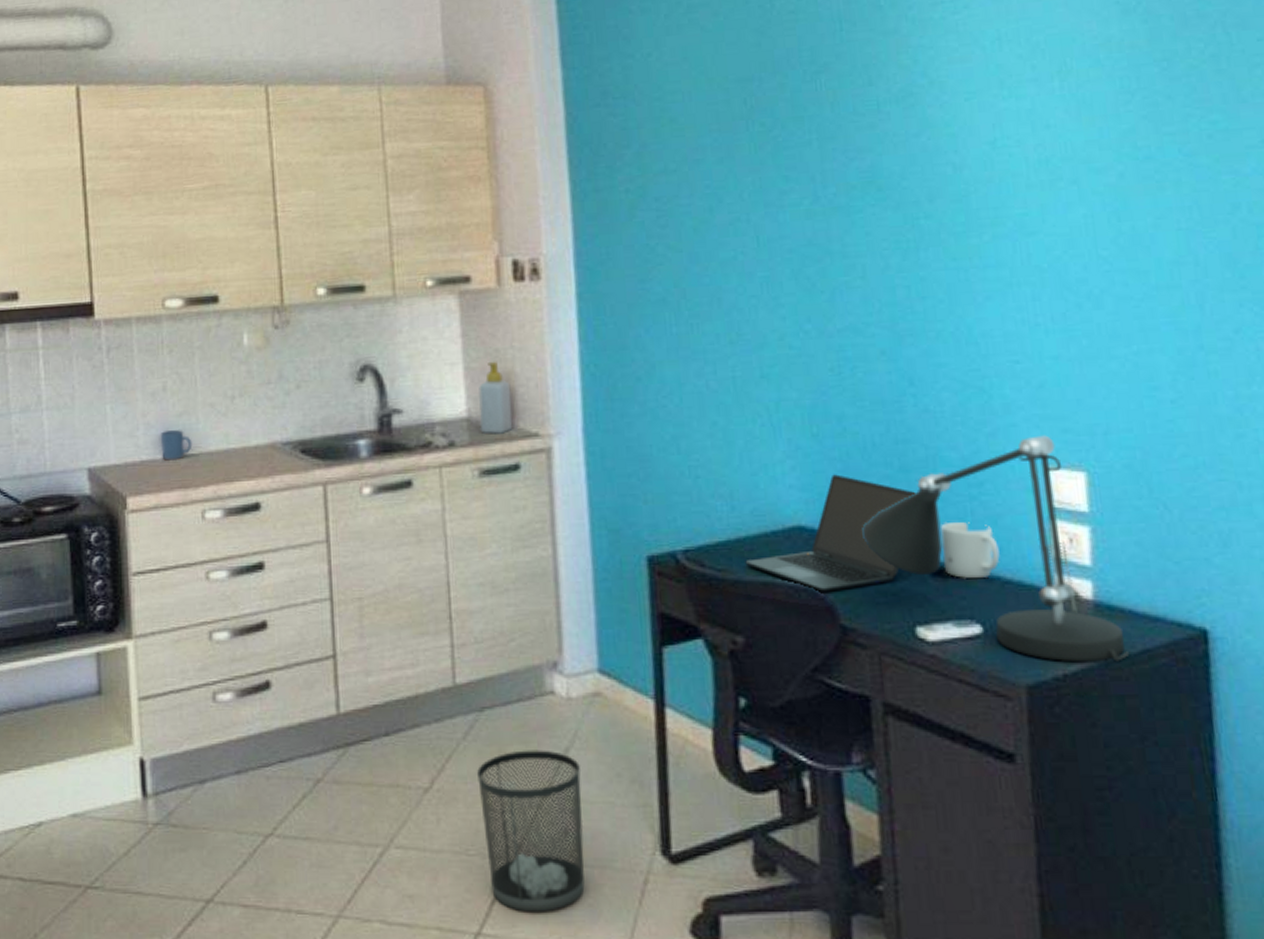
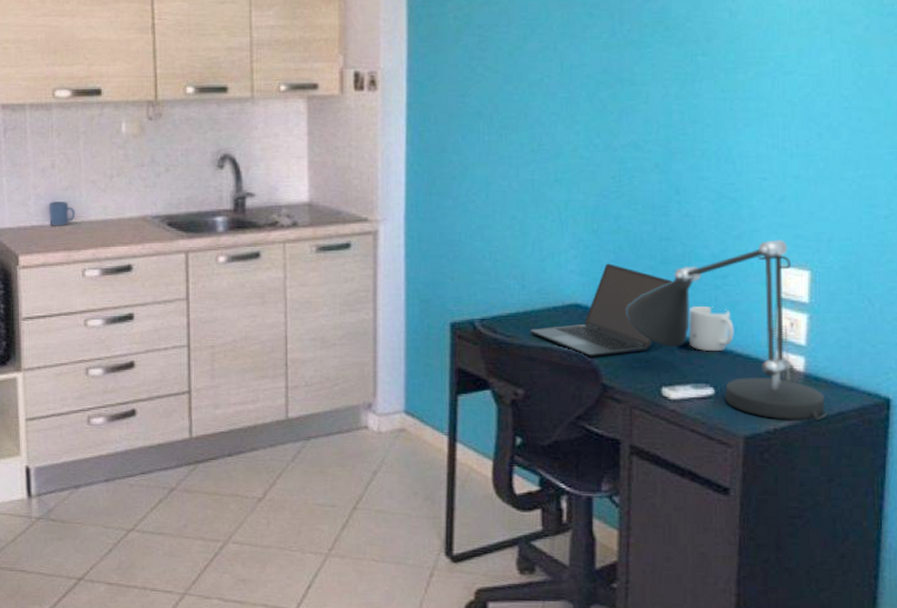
waste bin: present [477,750,585,912] -> none [302,471,385,596]
soap bottle: present [479,361,513,434] -> none [319,157,347,218]

